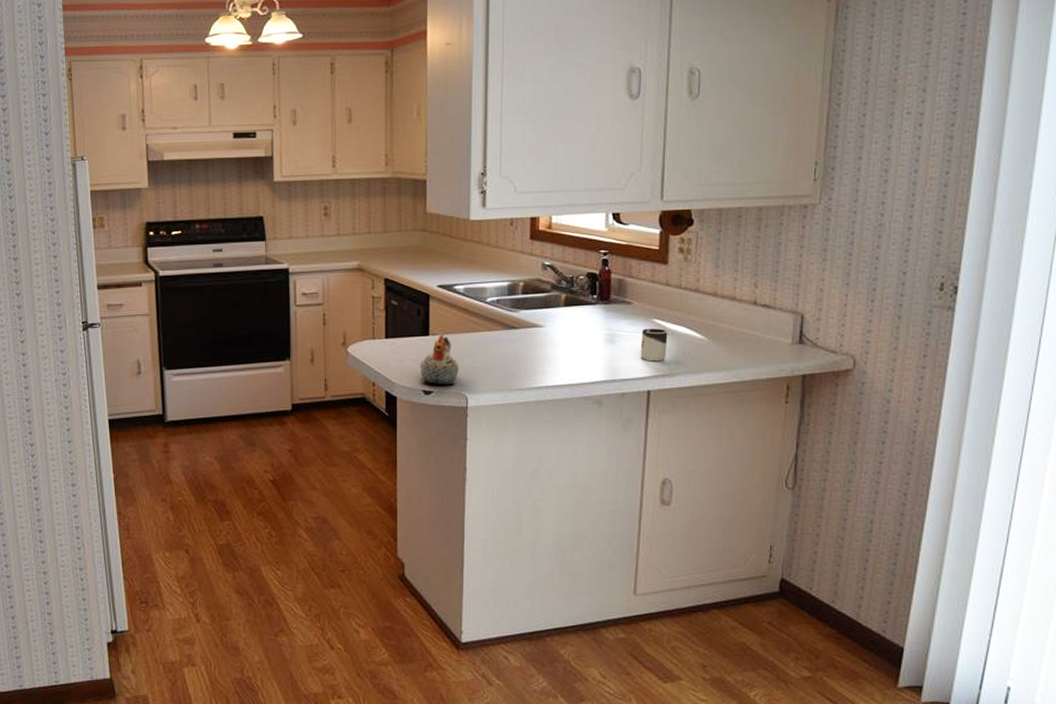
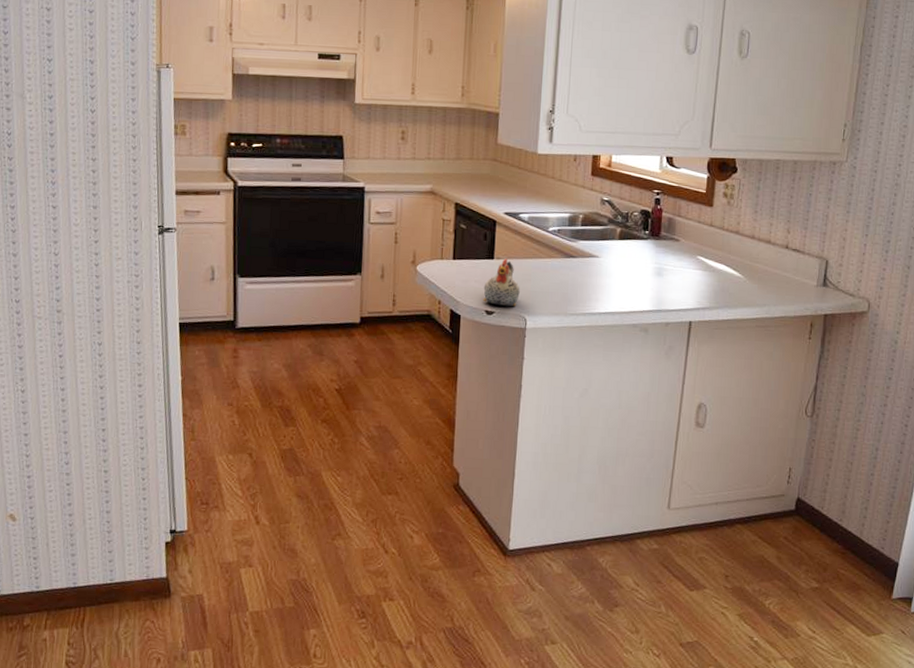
cup: present [640,328,668,362] -> none [684,264,710,296]

